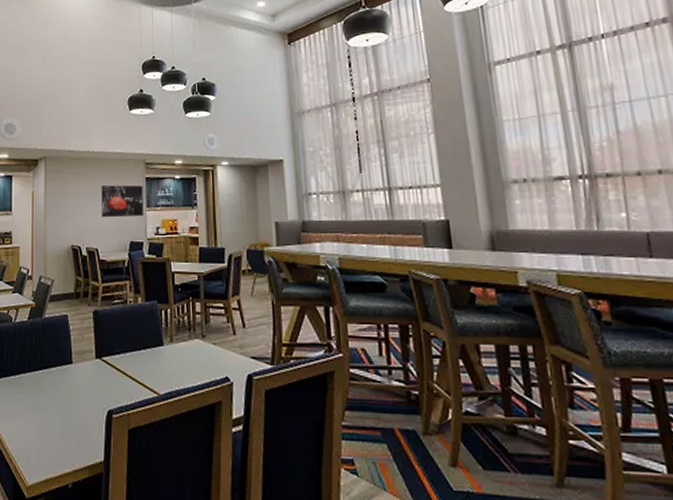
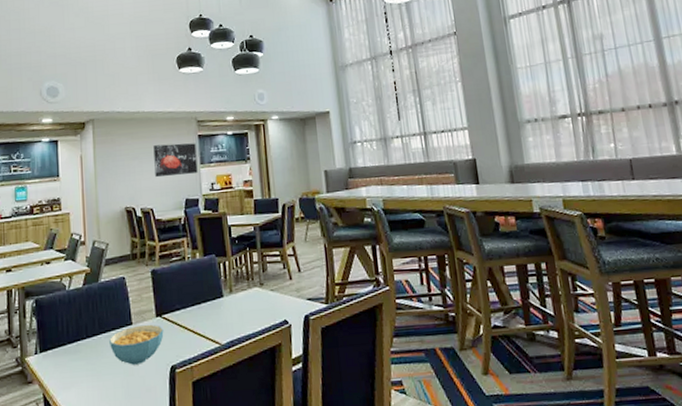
cereal bowl: none [50,364,103,405] -> present [109,324,164,365]

